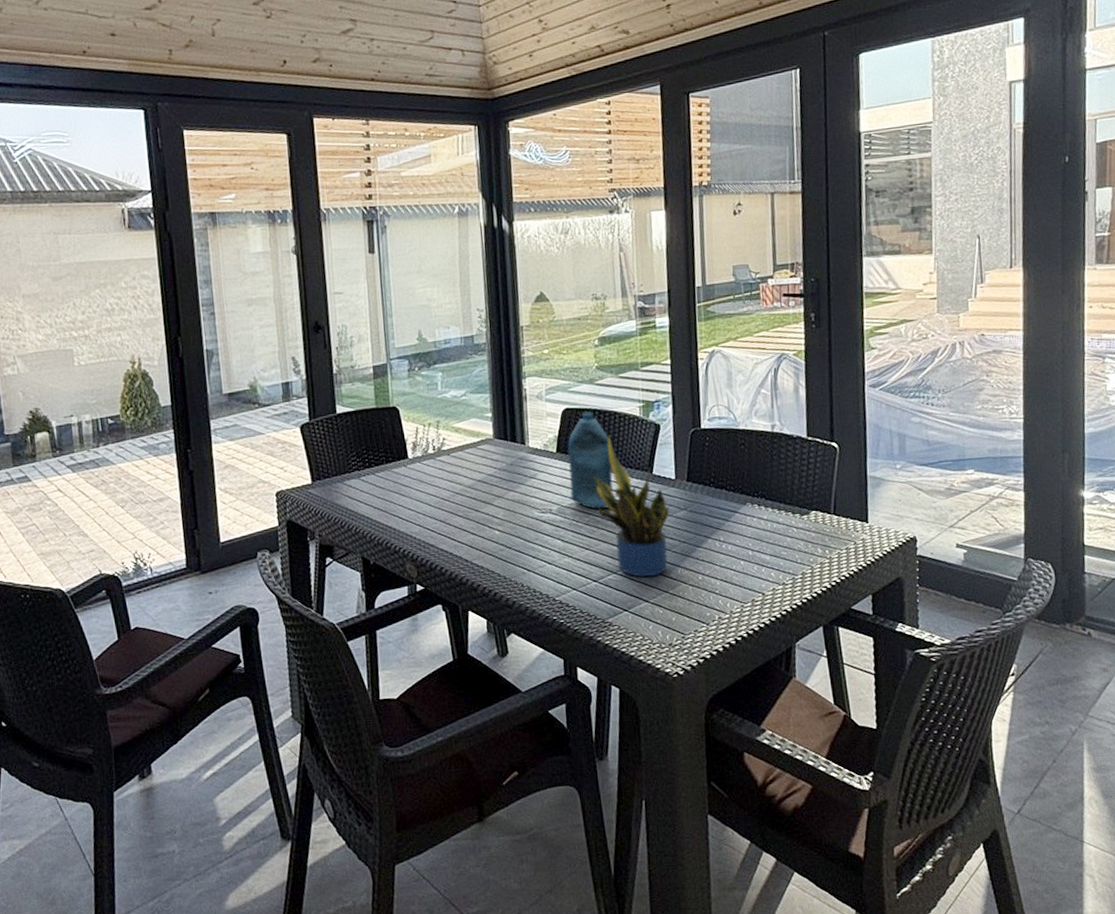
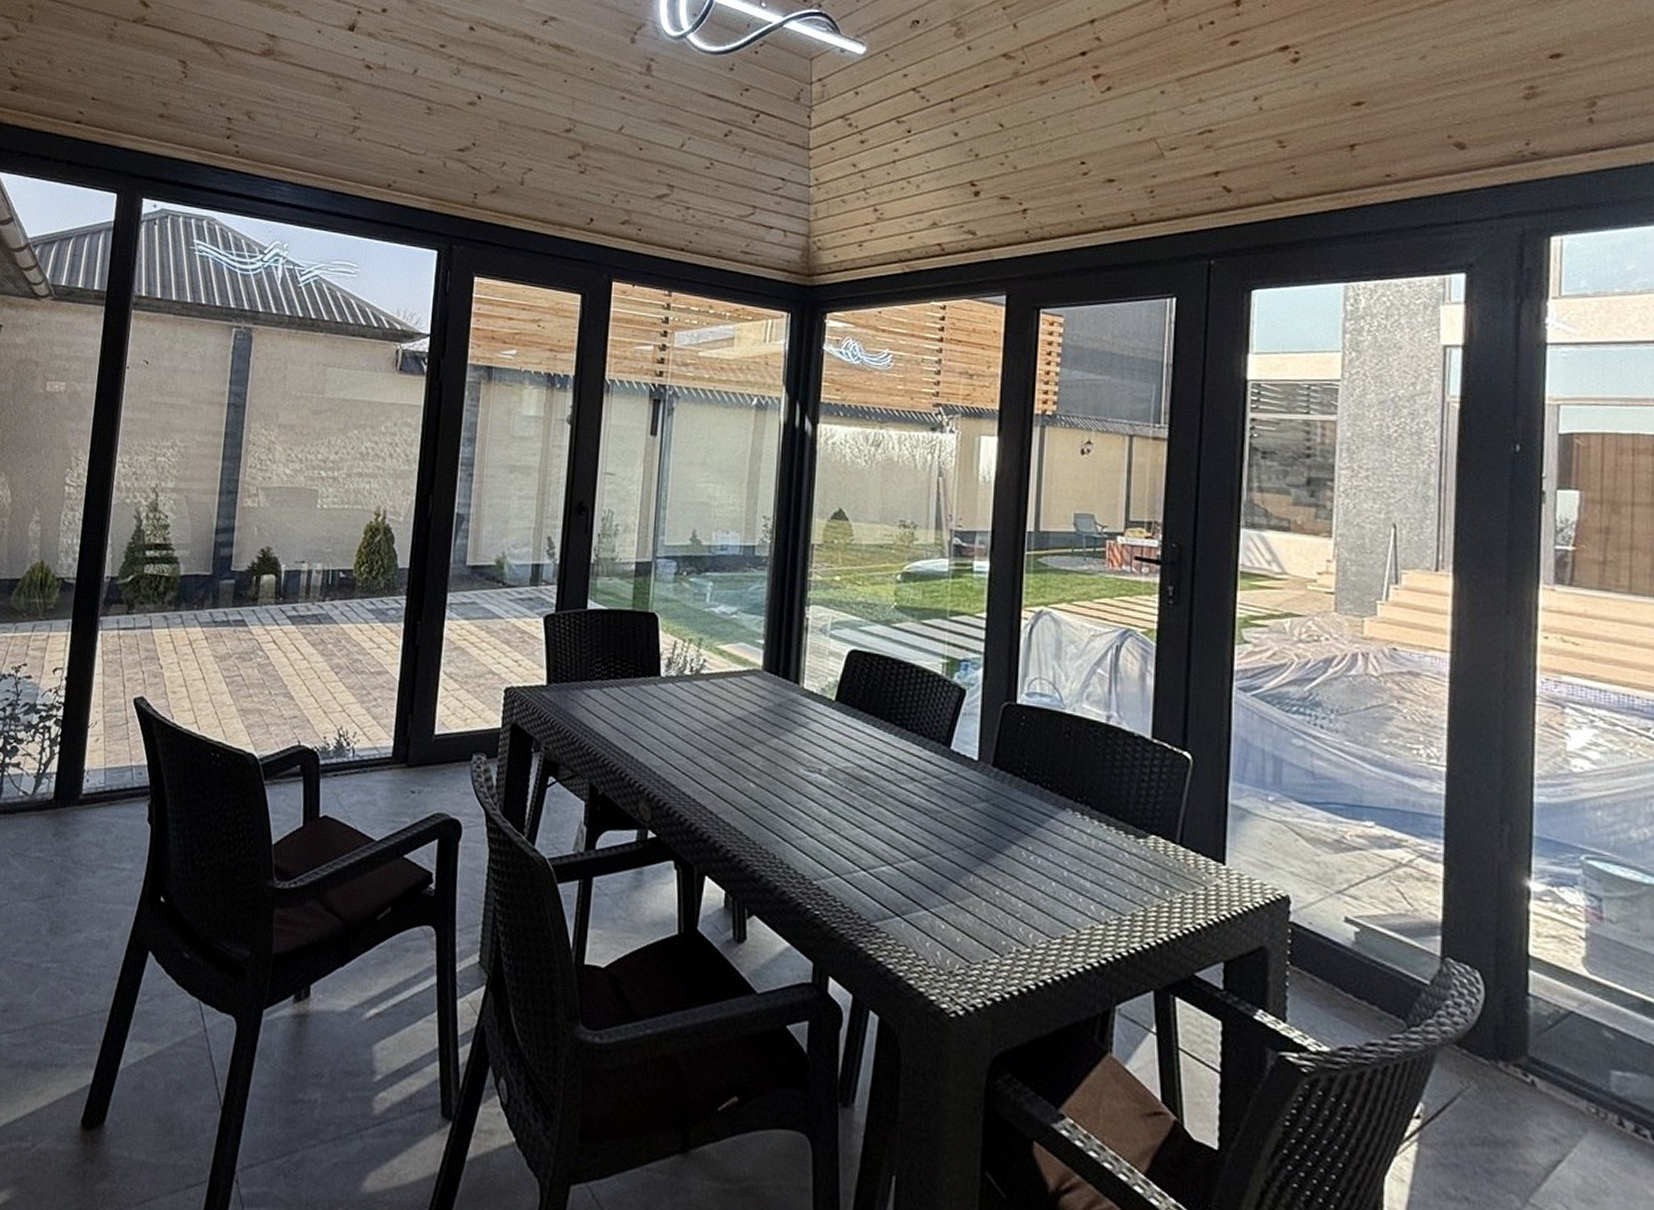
bottle: present [567,411,613,510] -> none [846,658,902,781]
potted plant: present [593,434,670,578] -> none [876,690,967,880]

